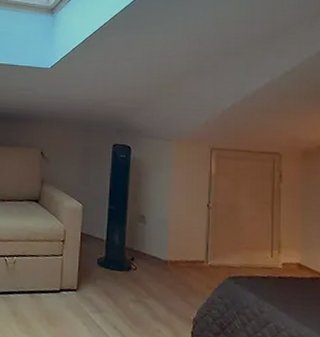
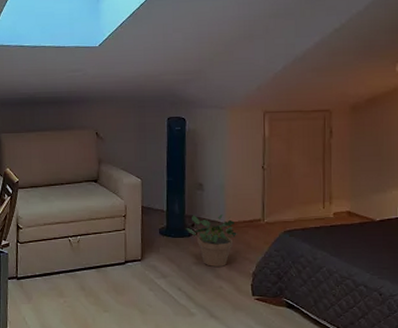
potted plant: none [125,248,180,308] -> present [186,214,238,266]

